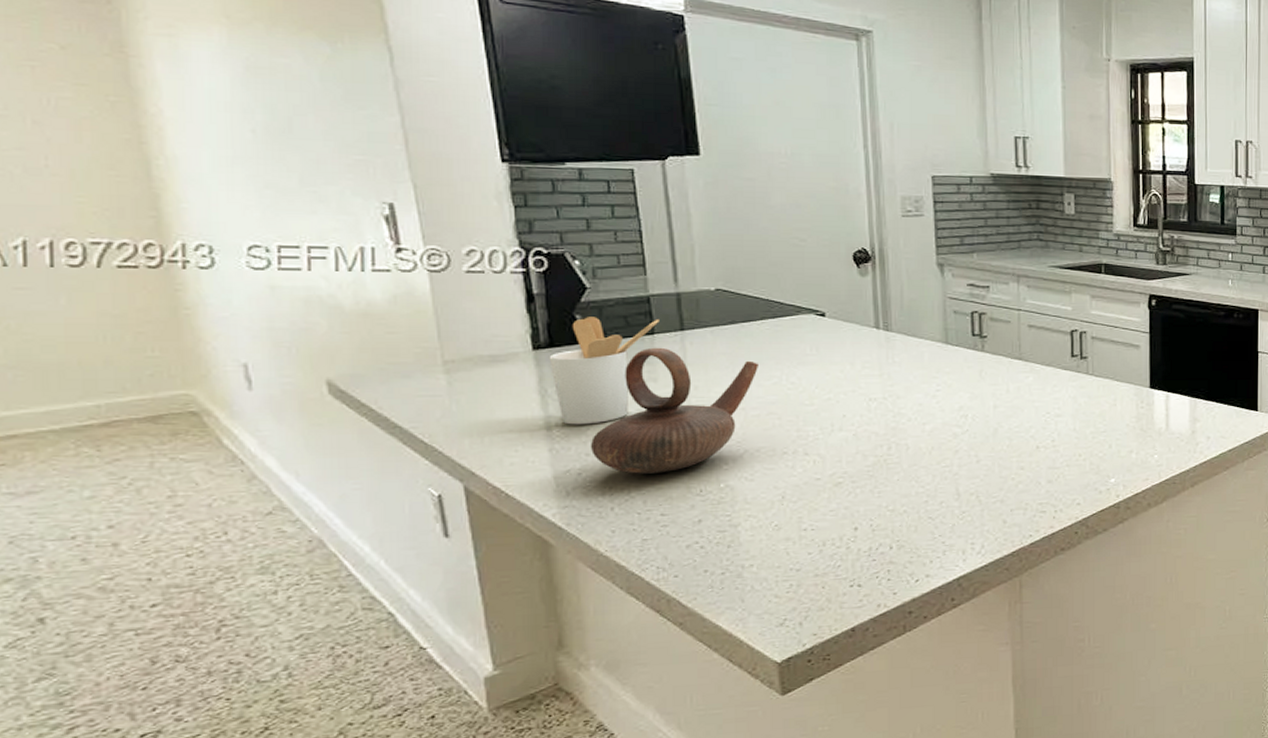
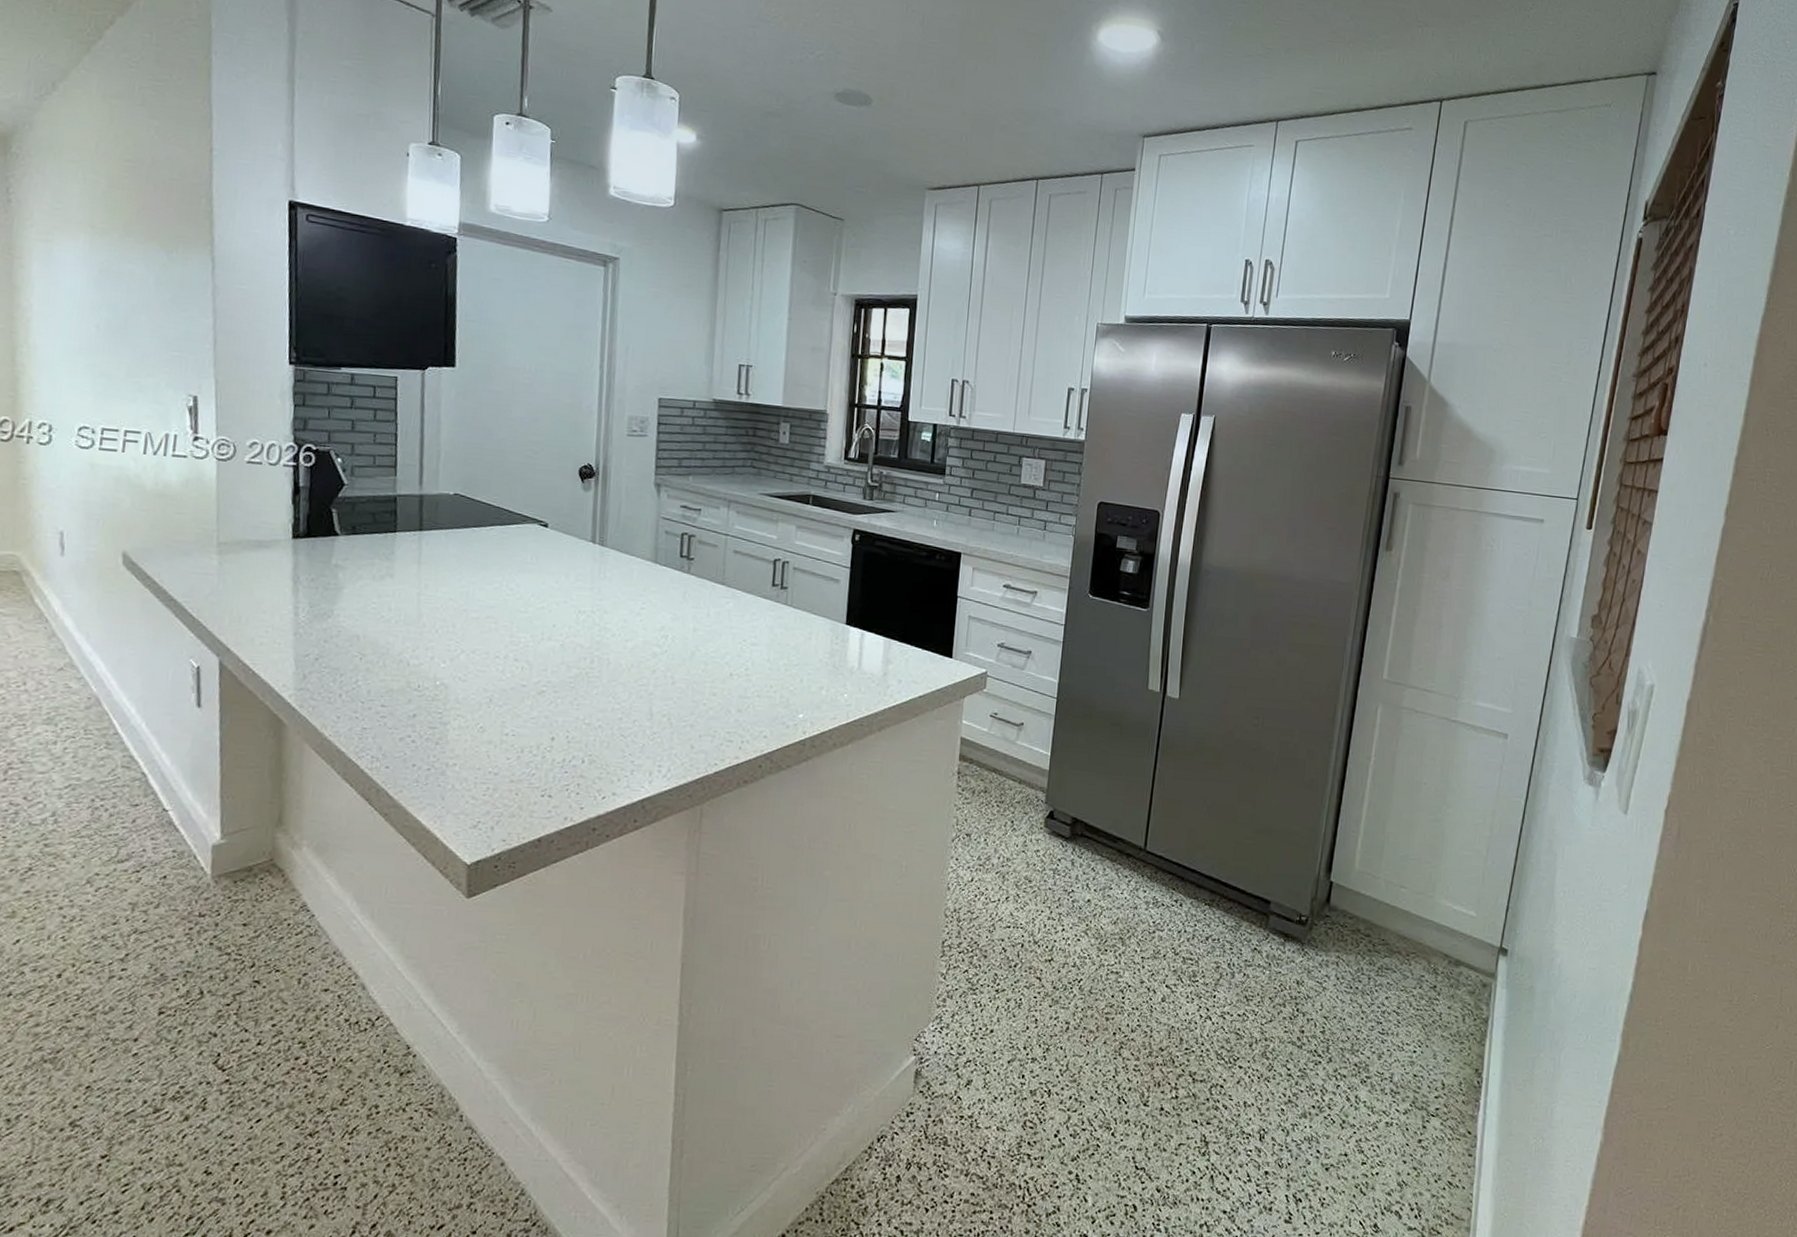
utensil holder: present [549,317,659,425] -> none [304,511,403,613]
teapot: present [590,347,758,474] -> none [328,544,483,666]

